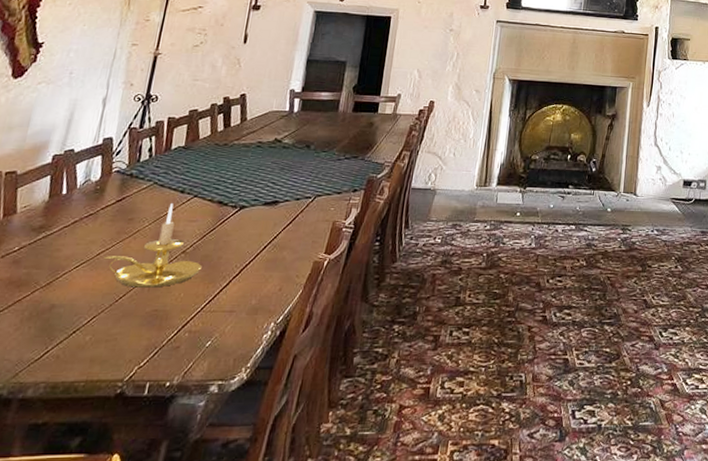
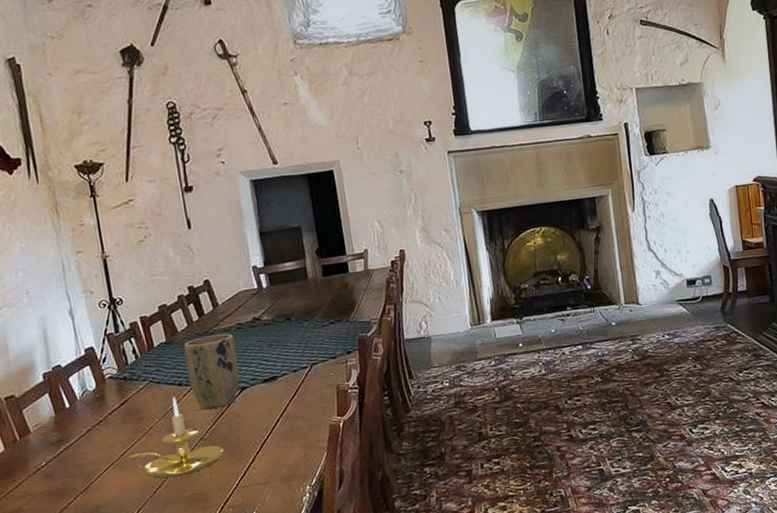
plant pot: none [192,148,251,223] -> present [183,333,240,410]

